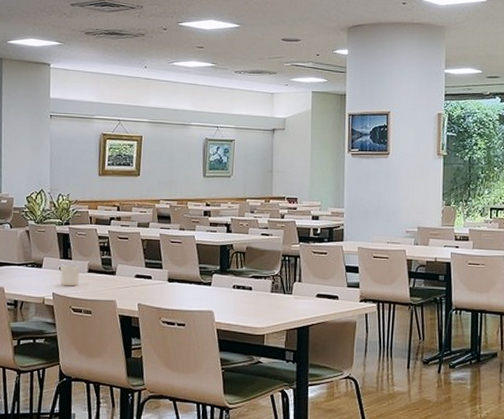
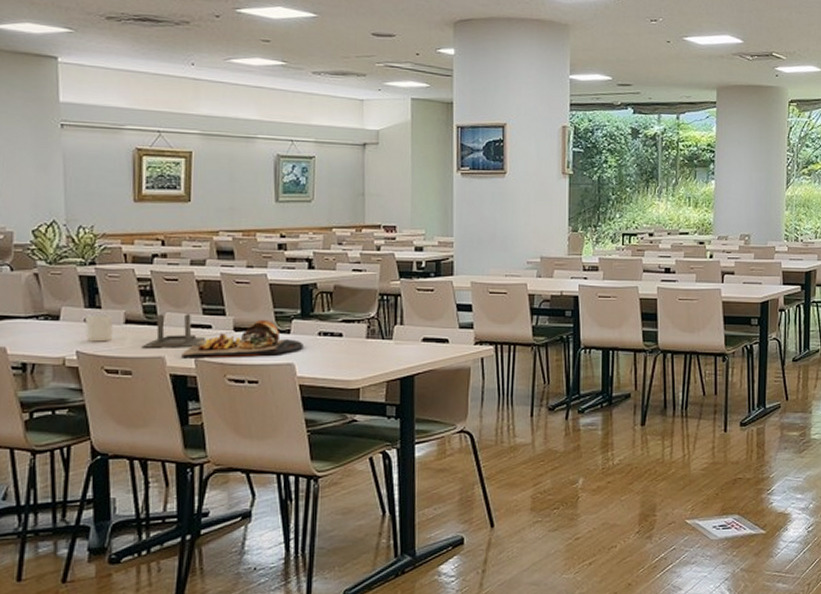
napkin holder: none [99,265,146,294] -> present [141,314,205,348]
food tray: none [128,274,221,304] -> present [181,320,304,359]

